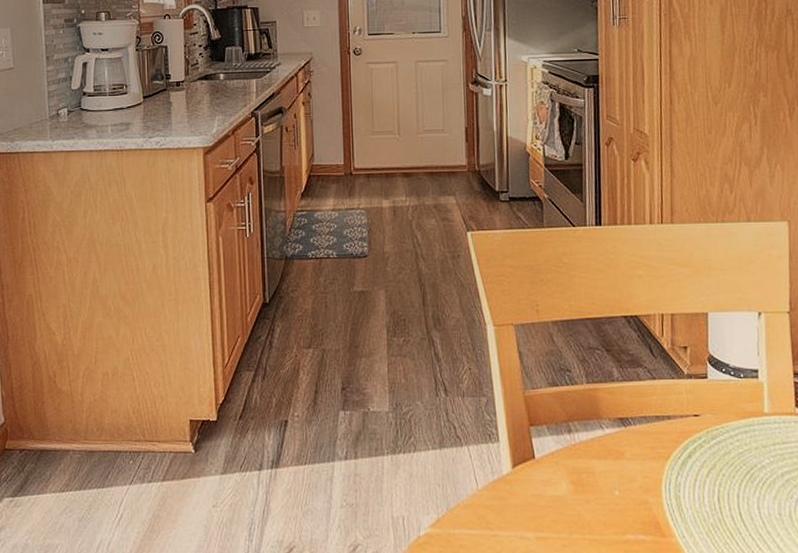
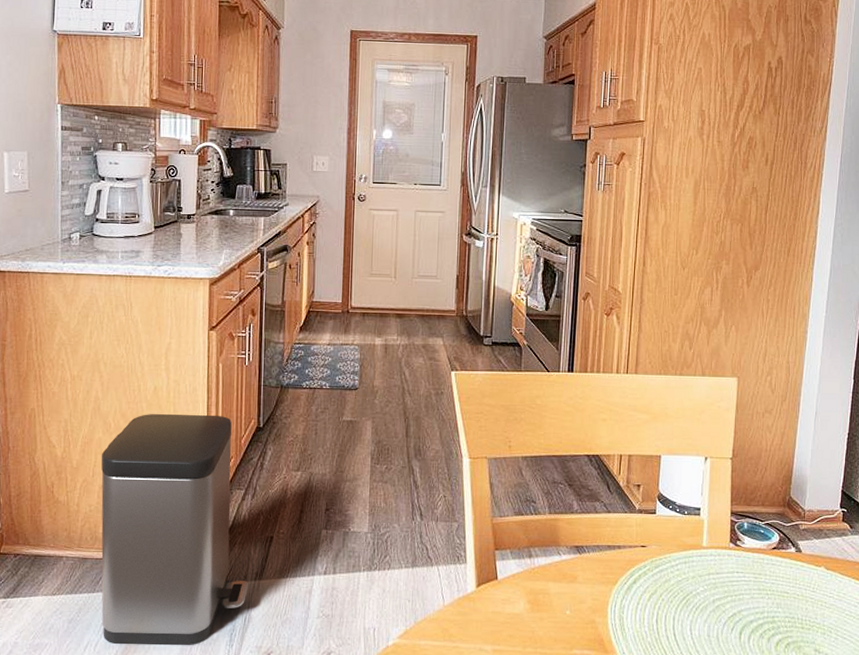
pedal bin: none [102,292,266,542] -> present [101,414,249,645]

